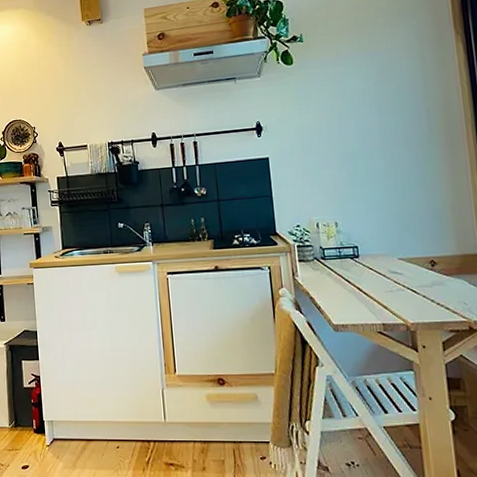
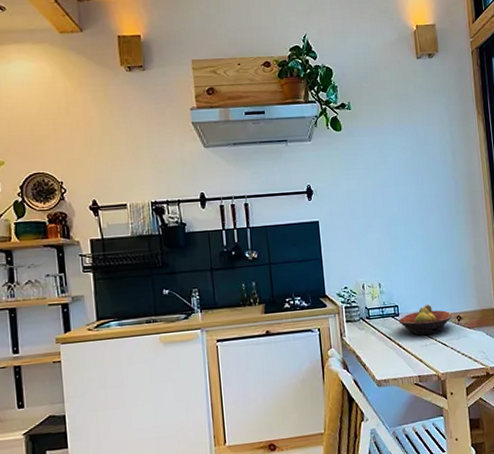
fruit bowl: none [358,247,424,281] -> present [398,304,452,336]

